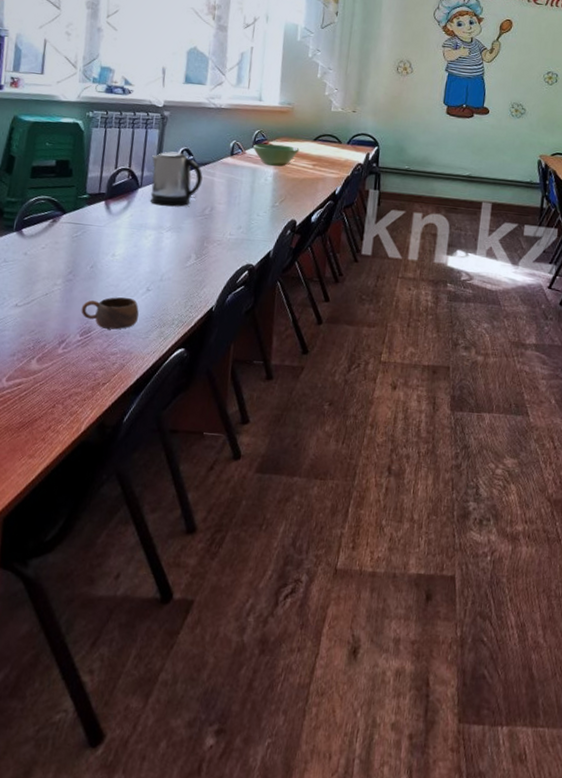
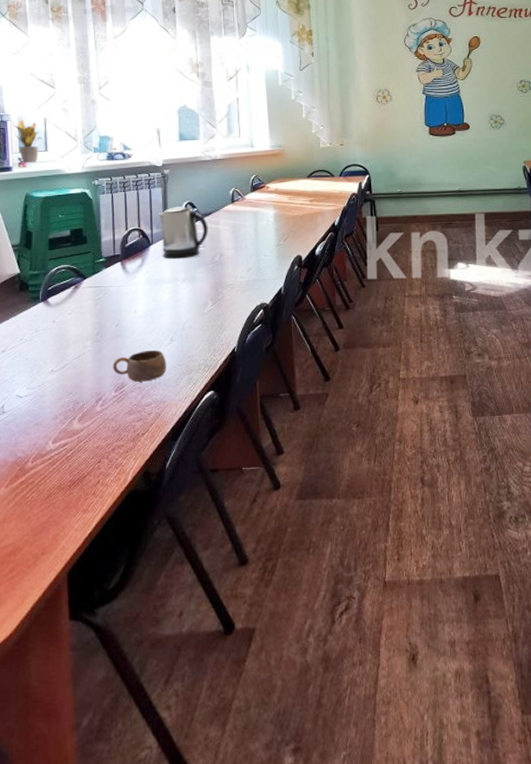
potted plant: none [10,36,40,85] -> present [13,118,43,164]
bowl: present [252,143,300,167] -> none [251,186,295,208]

